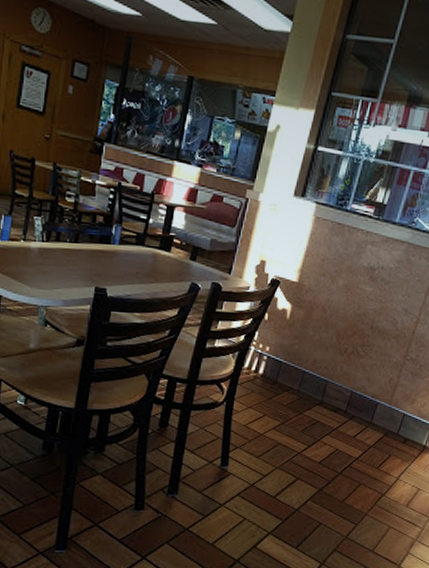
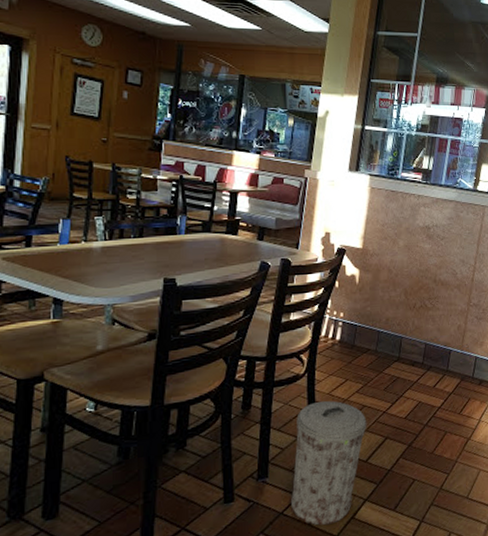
trash can: none [197,431,280,549] -> present [291,400,367,526]

